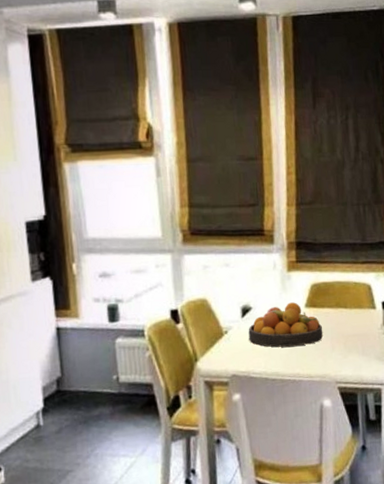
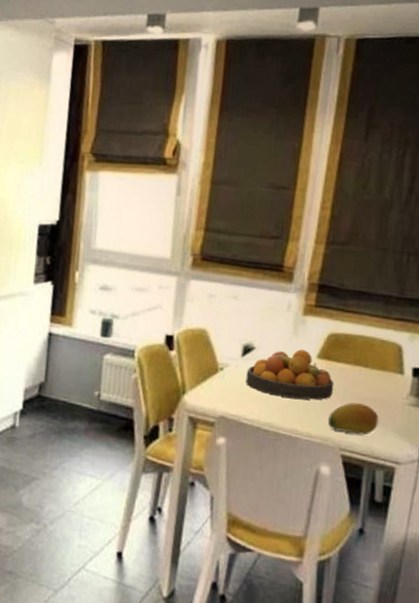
fruit: none [323,340,363,368] -> present [328,402,379,435]

